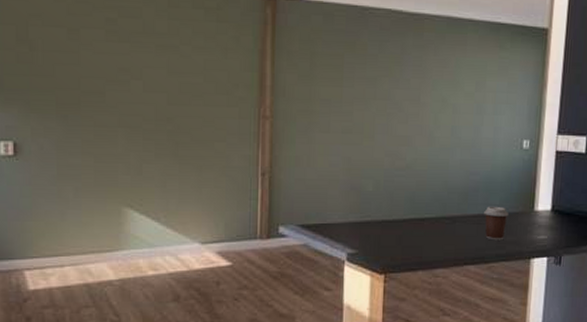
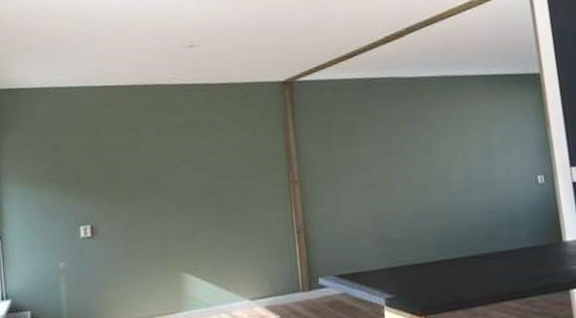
coffee cup: present [484,206,509,241] -> none [512,240,538,275]

